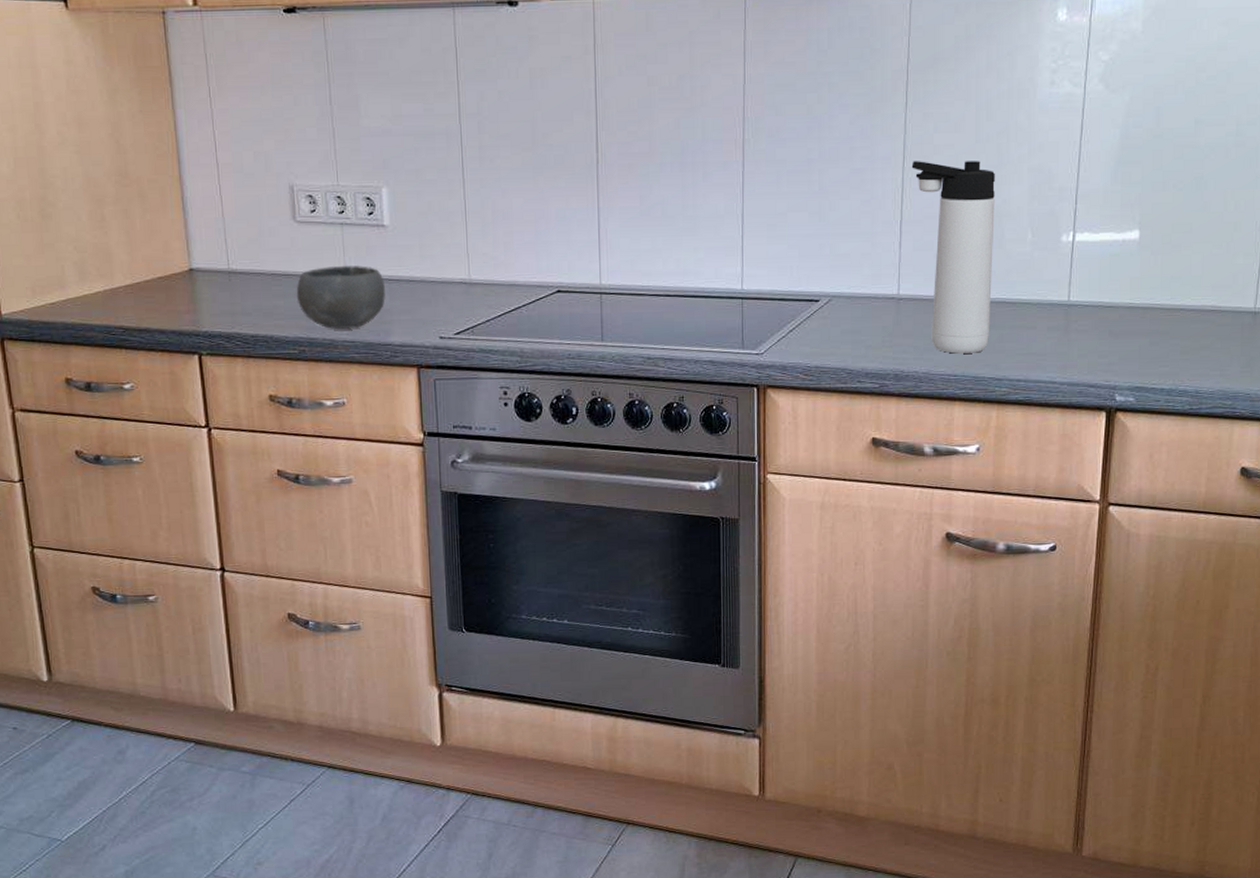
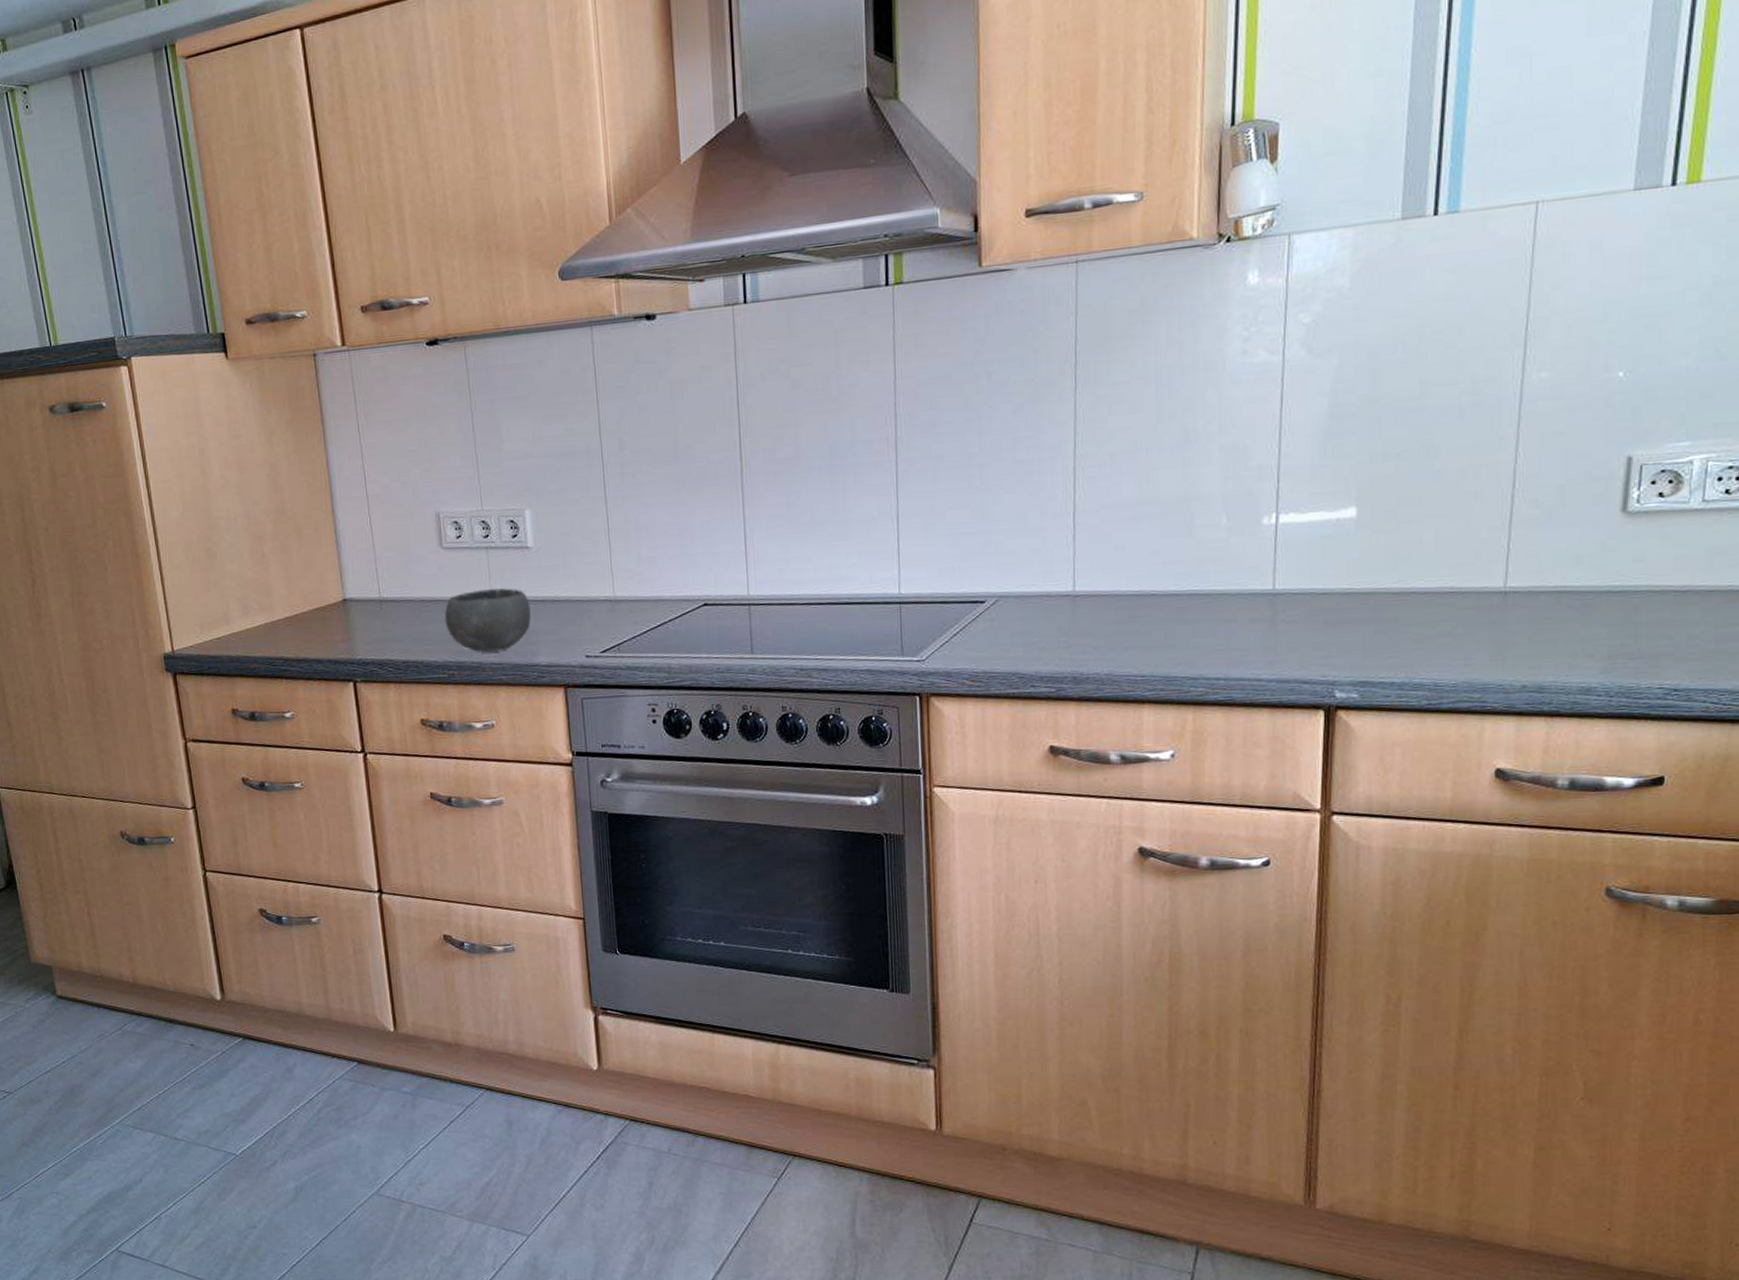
thermos bottle: present [911,161,995,354] -> none [1084,442,1182,653]

